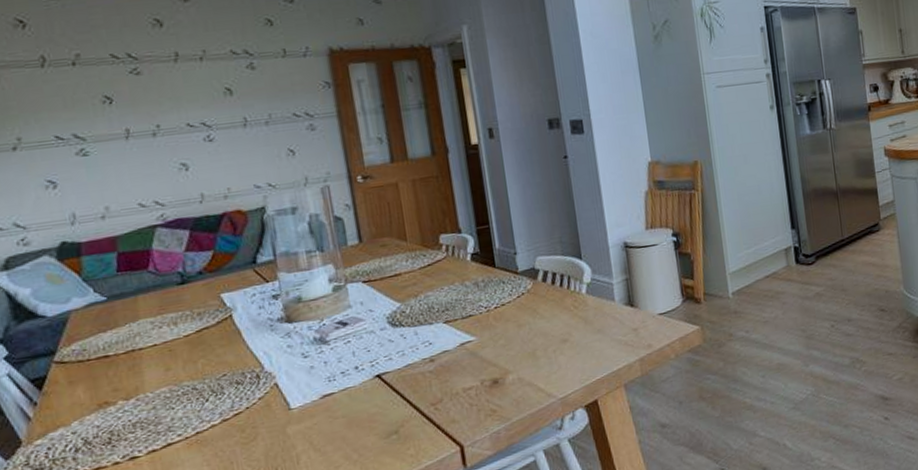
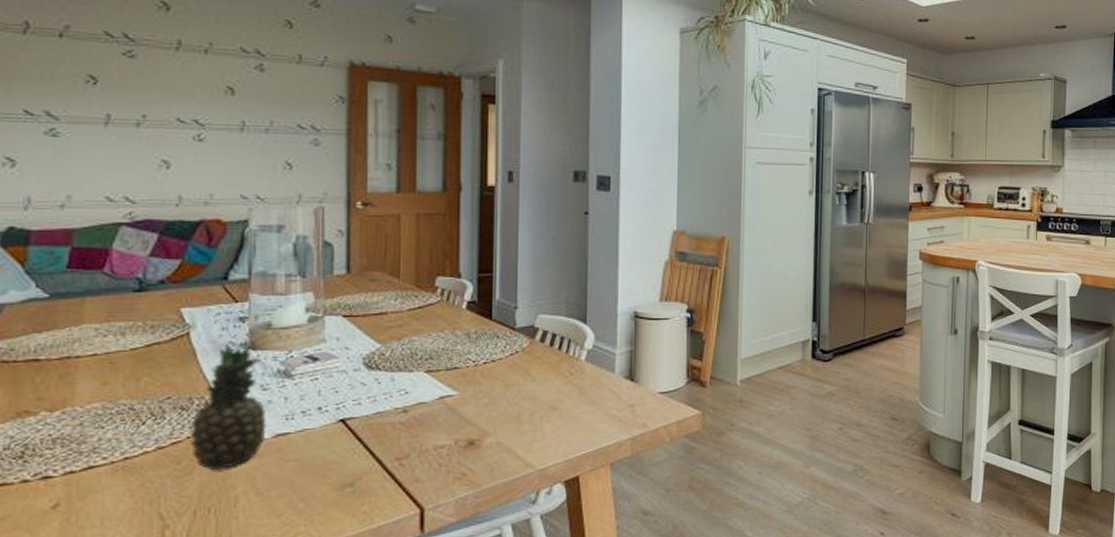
fruit: none [246,320,314,435] -> present [189,343,267,471]

